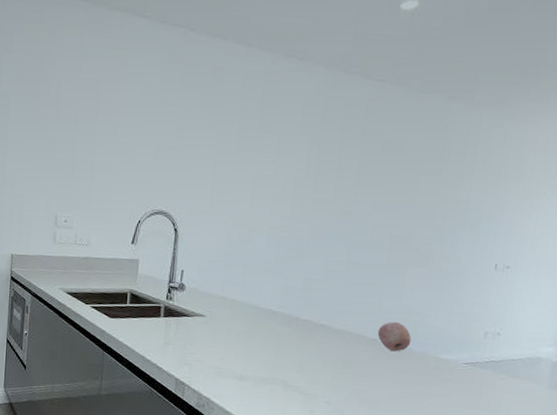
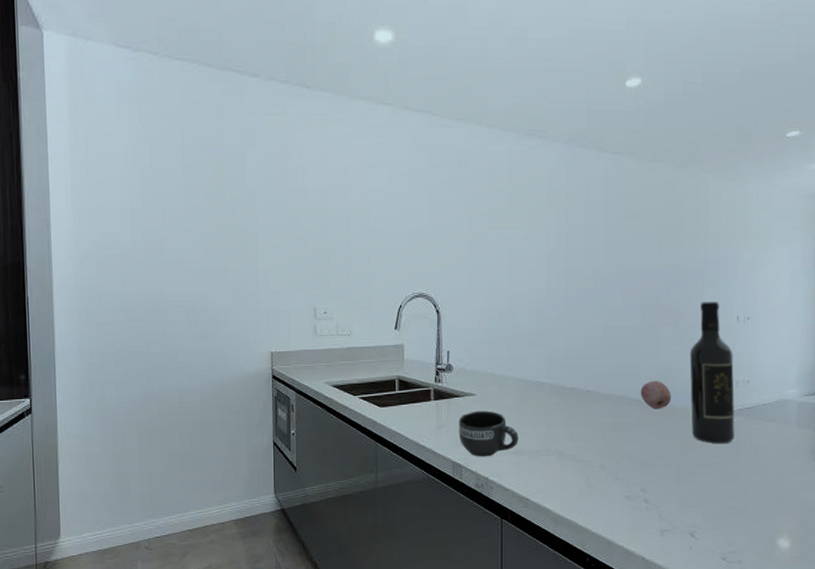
mug: none [184,332,245,378] -> present [458,410,518,457]
wine bottle: none [428,245,486,395] -> present [689,302,735,443]

